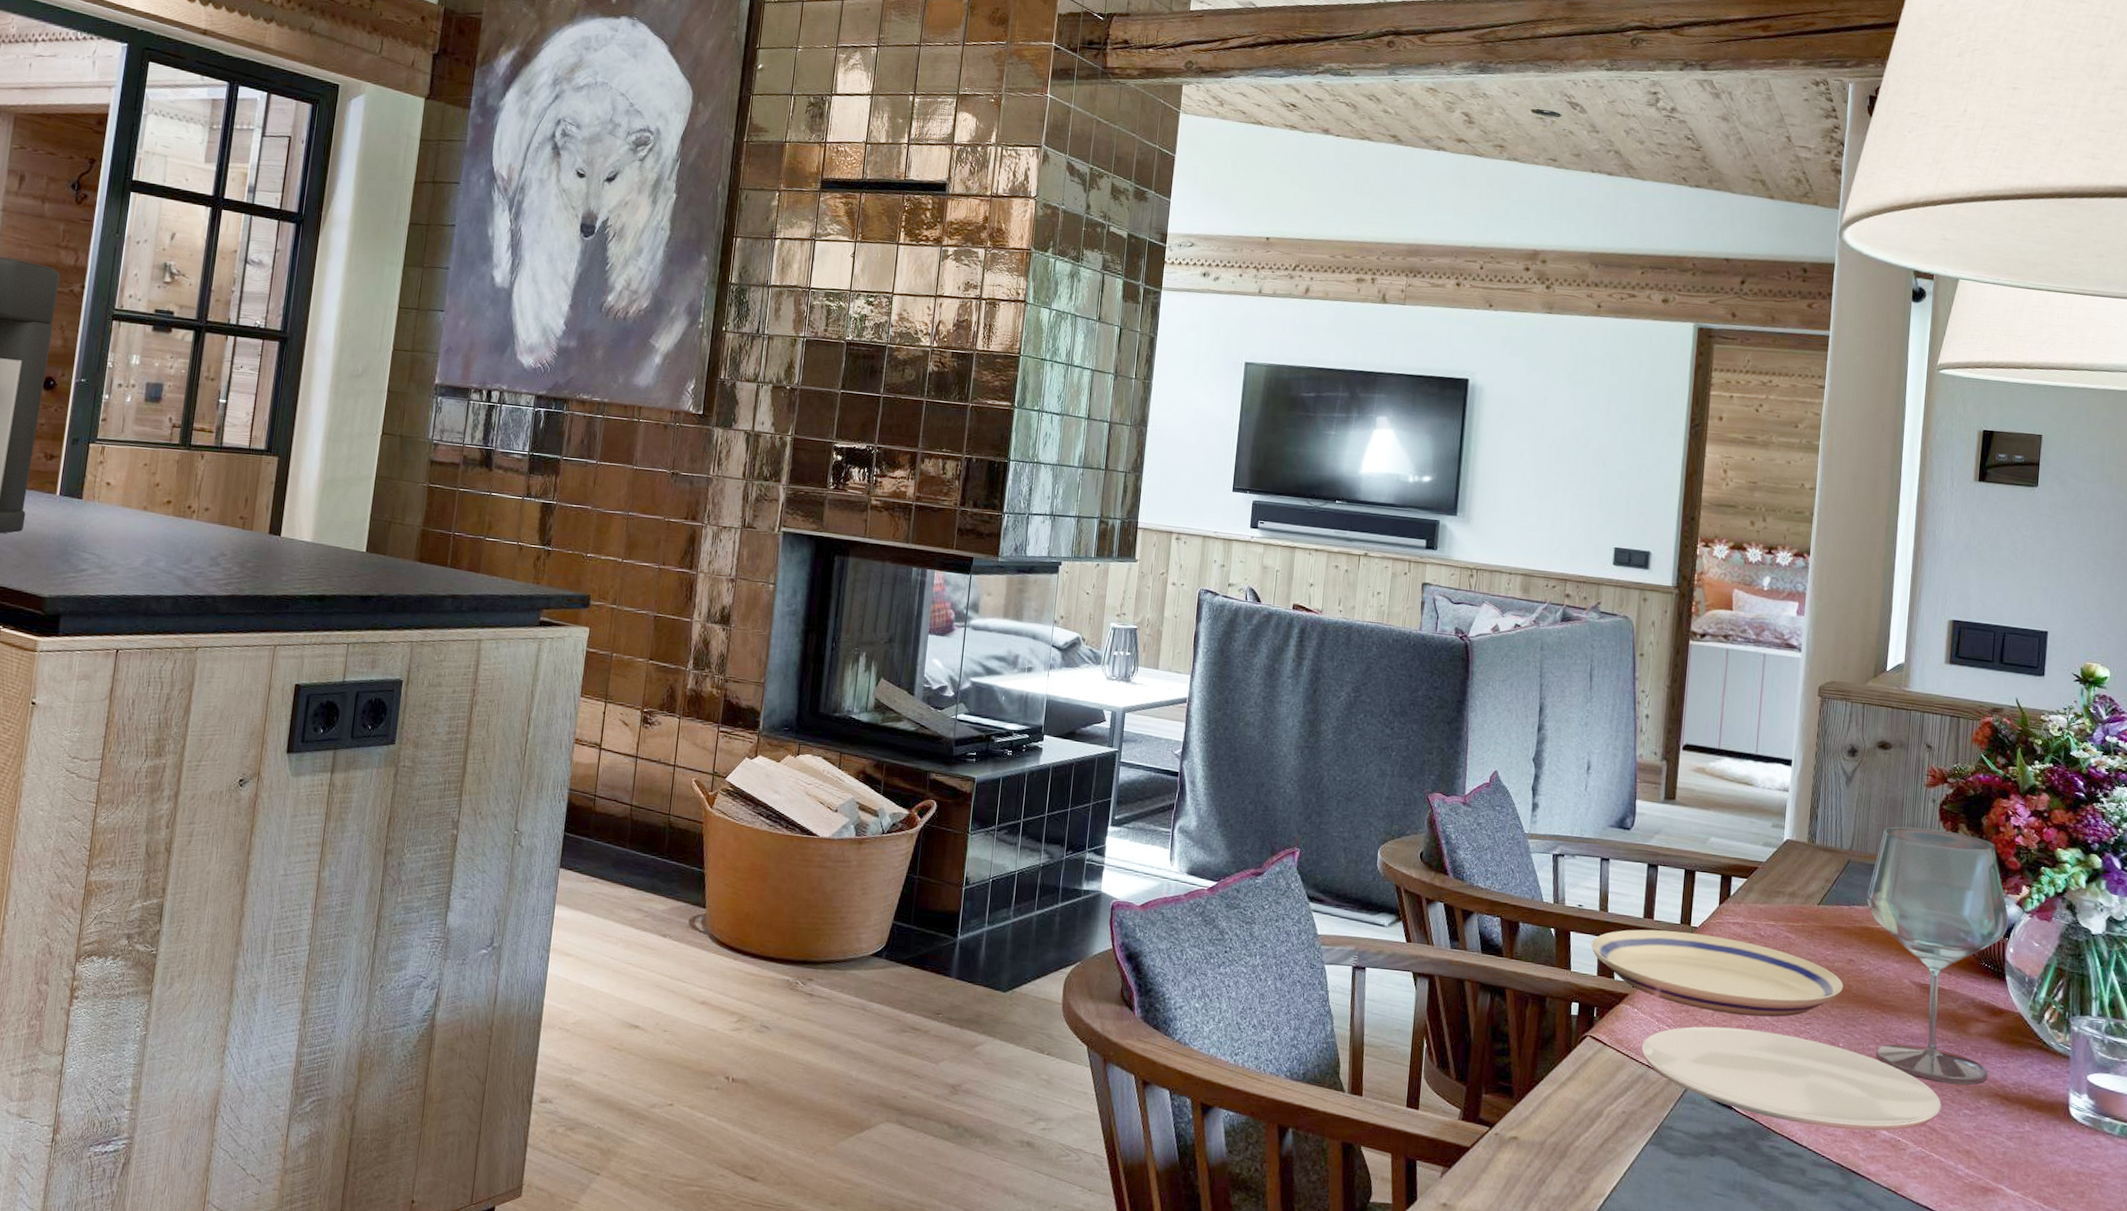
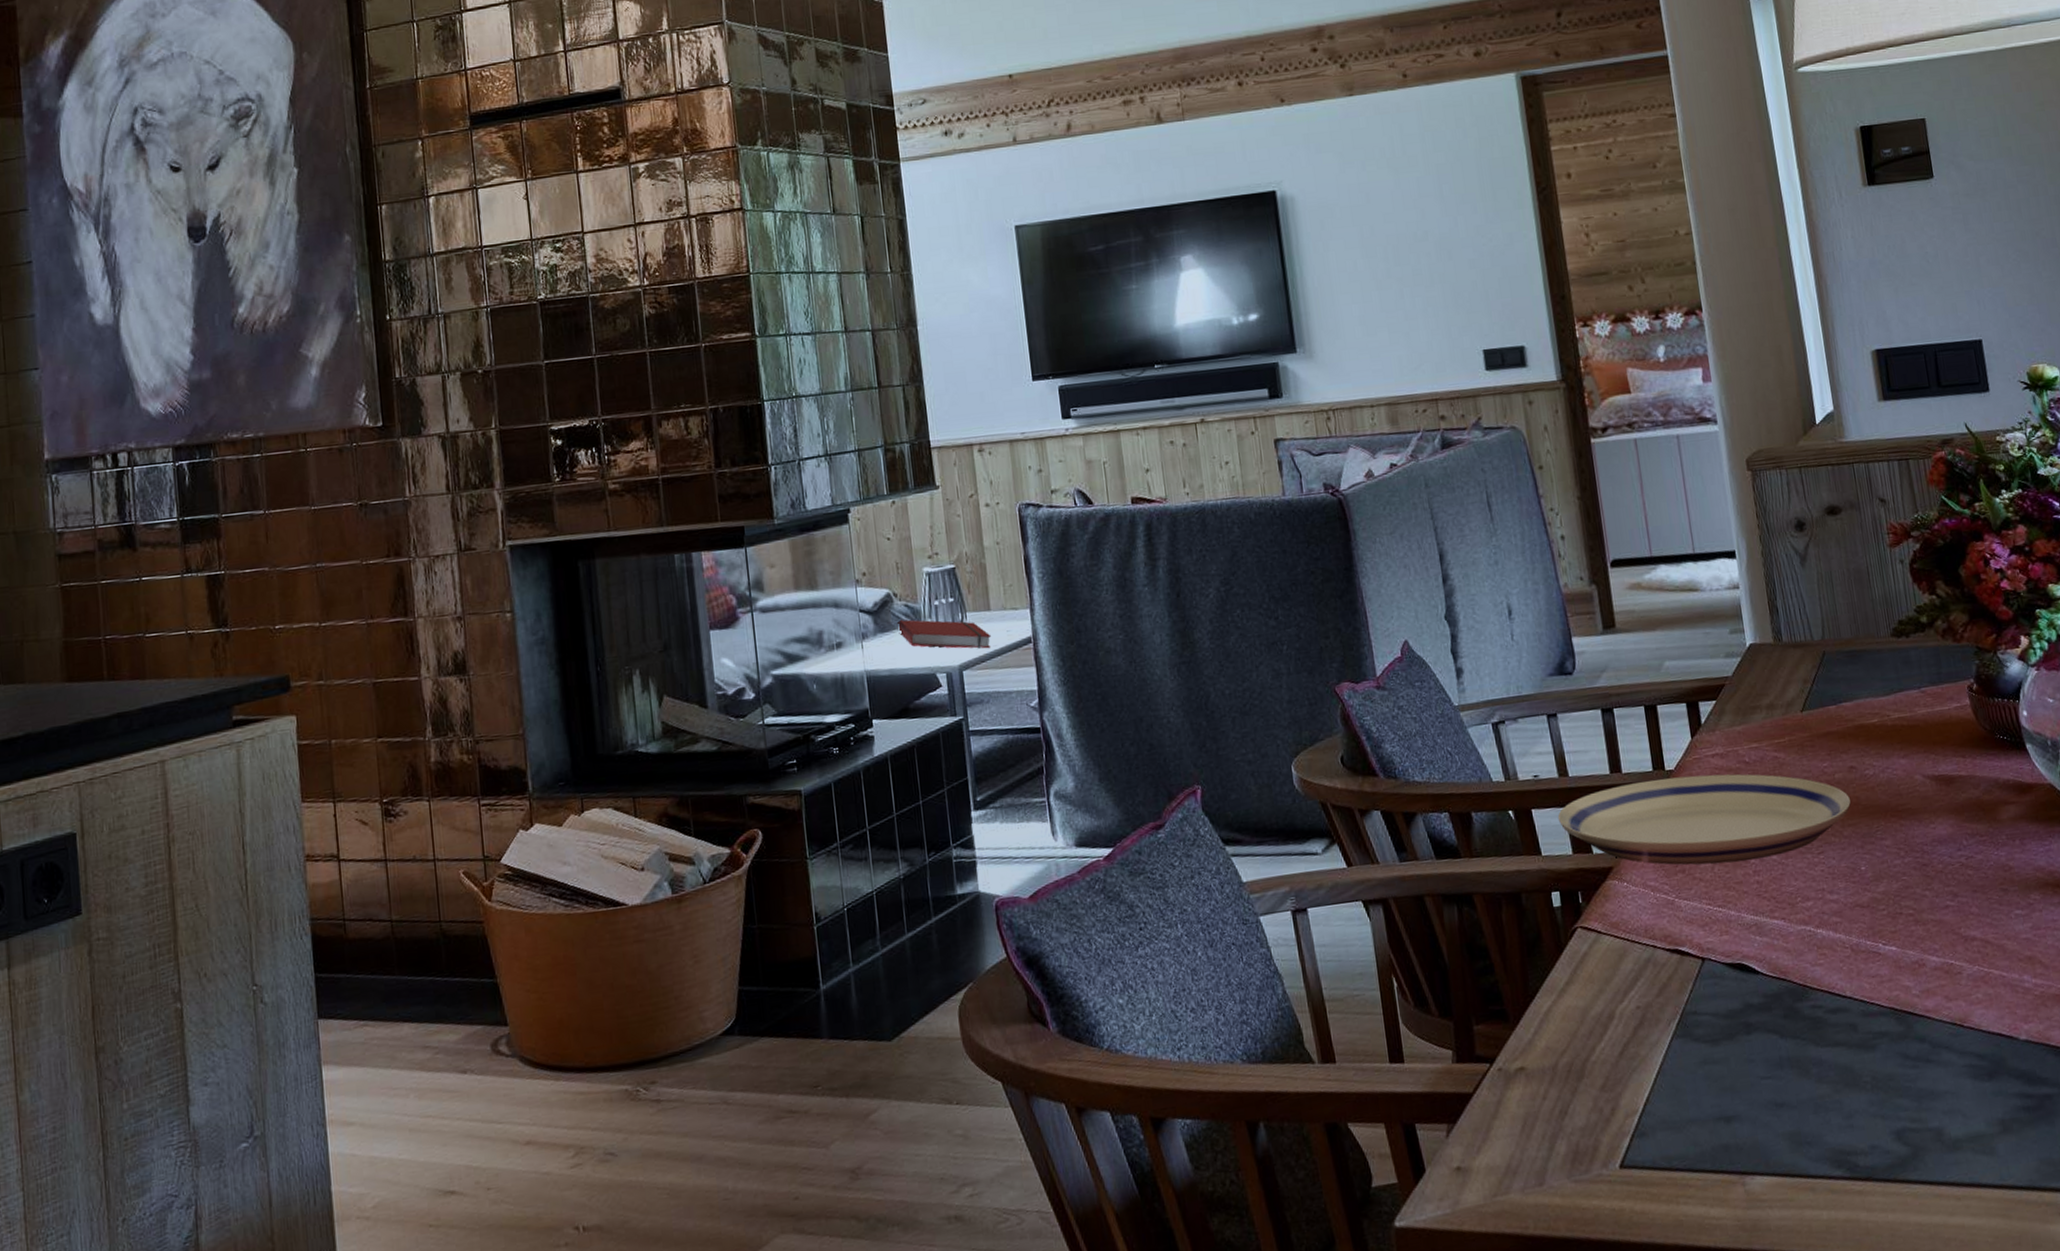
book: none [1079,660,1155,700] -> present [897,619,992,649]
plate: present [1641,1026,1942,1131] -> none [1641,870,1990,973]
wine glass: present [1866,826,2009,1085] -> none [1852,592,2033,887]

